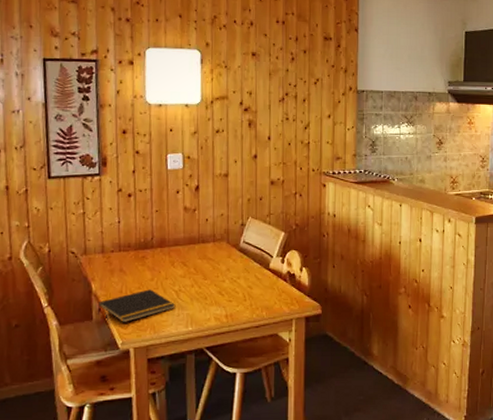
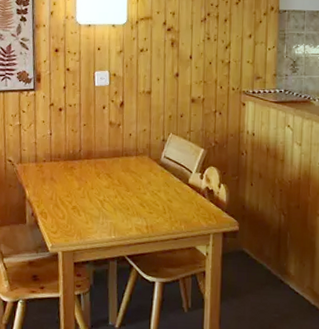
notepad: present [97,289,176,323] -> none [30,198,101,228]

